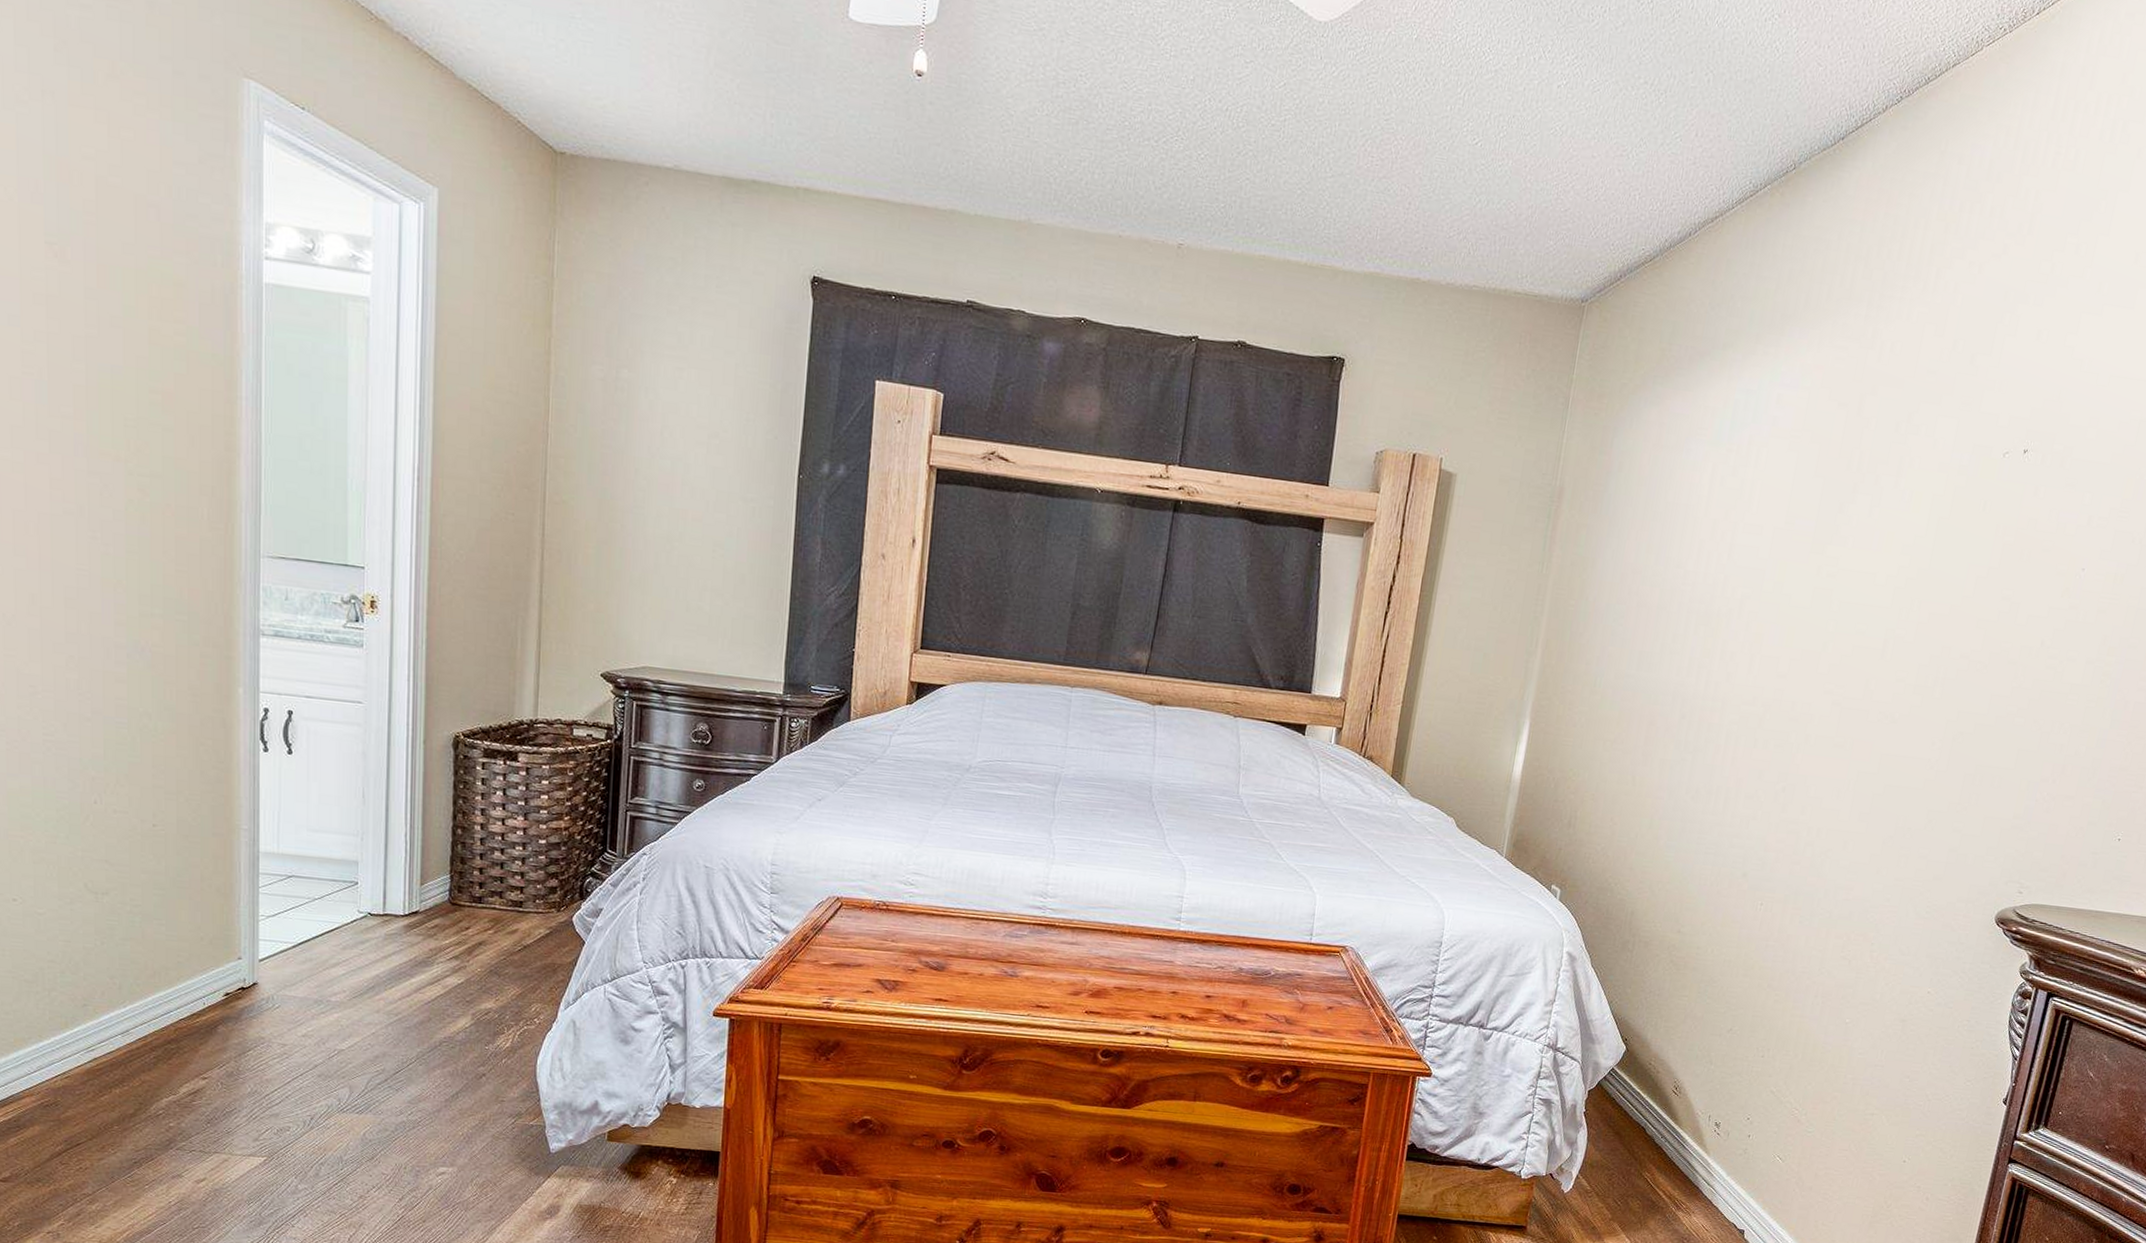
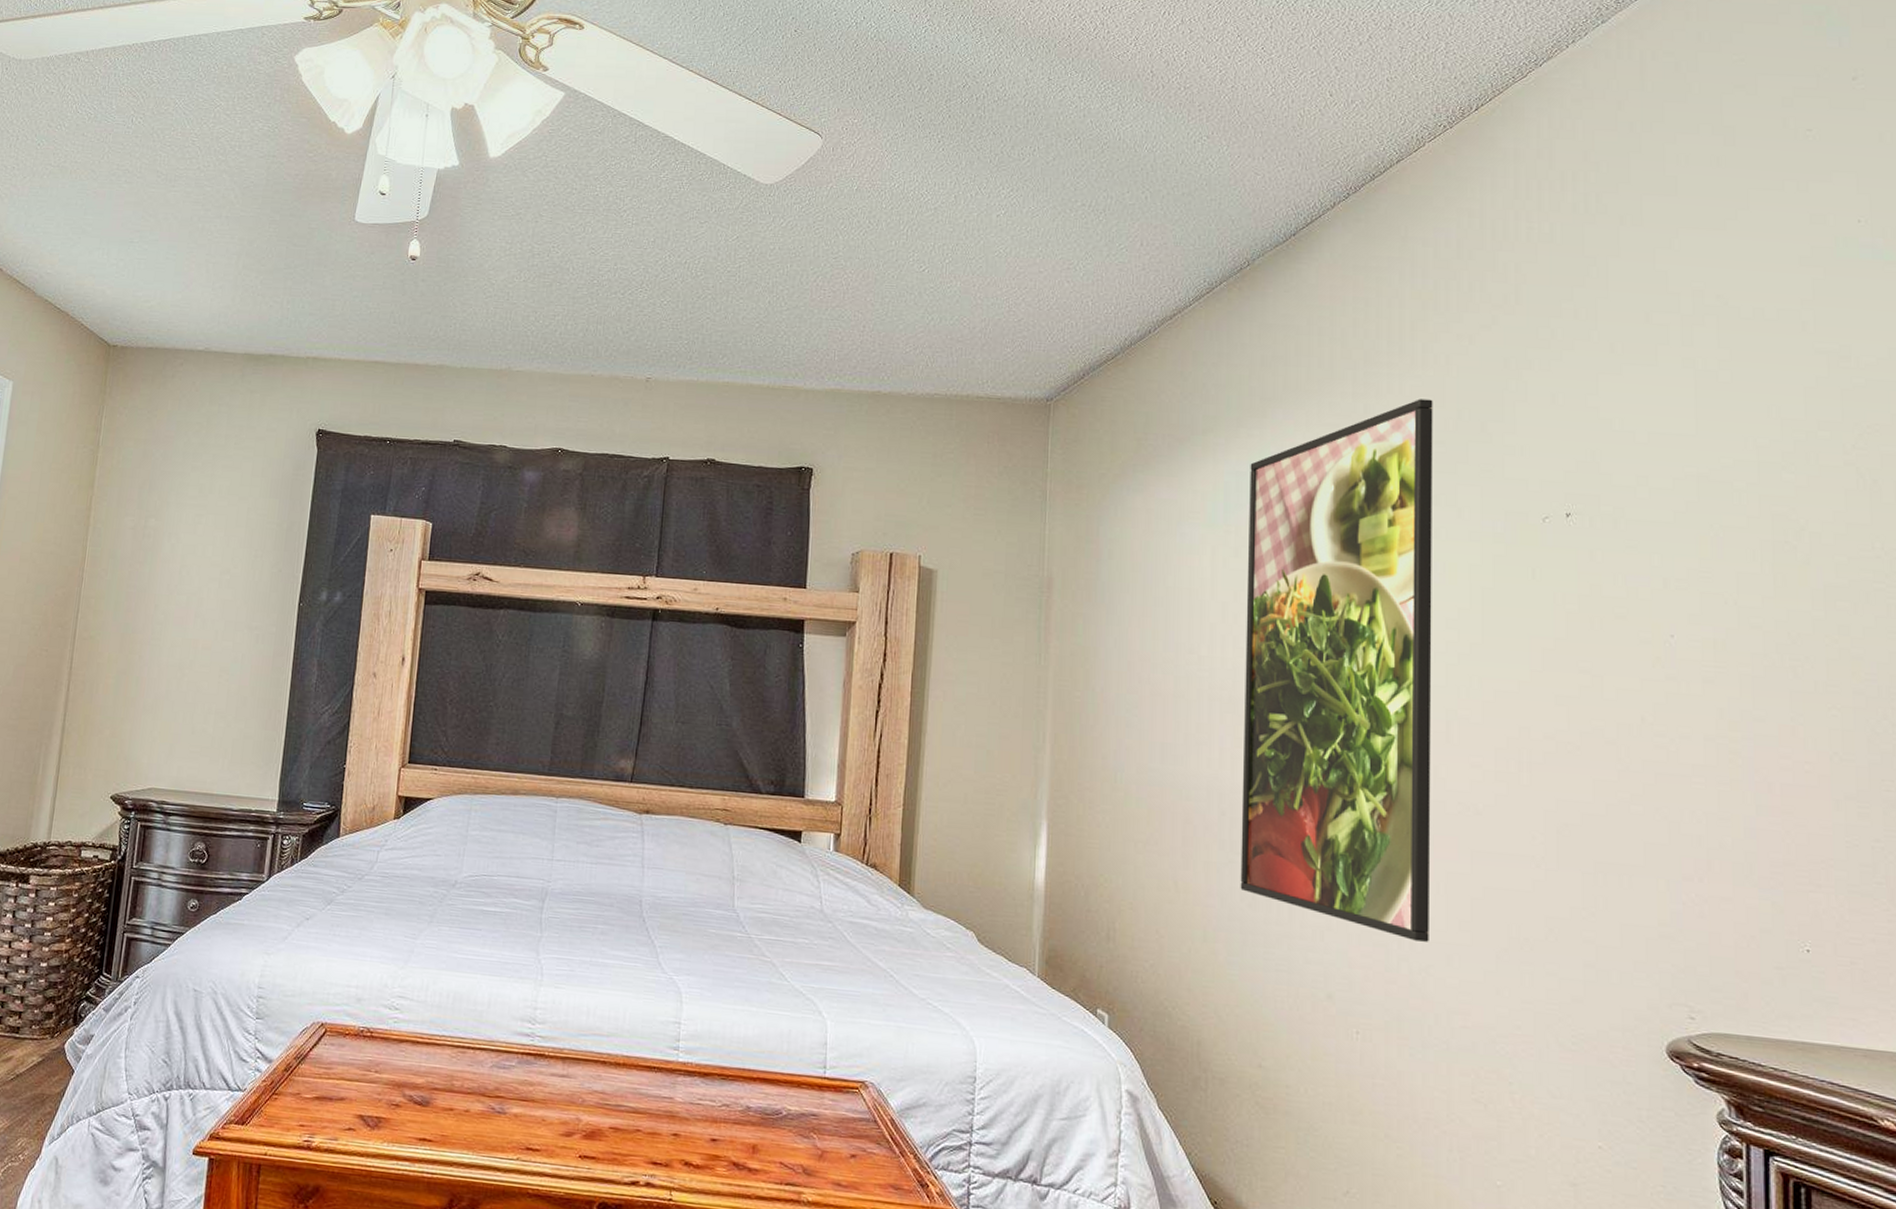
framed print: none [1687,326,1935,830] -> present [1240,399,1433,942]

